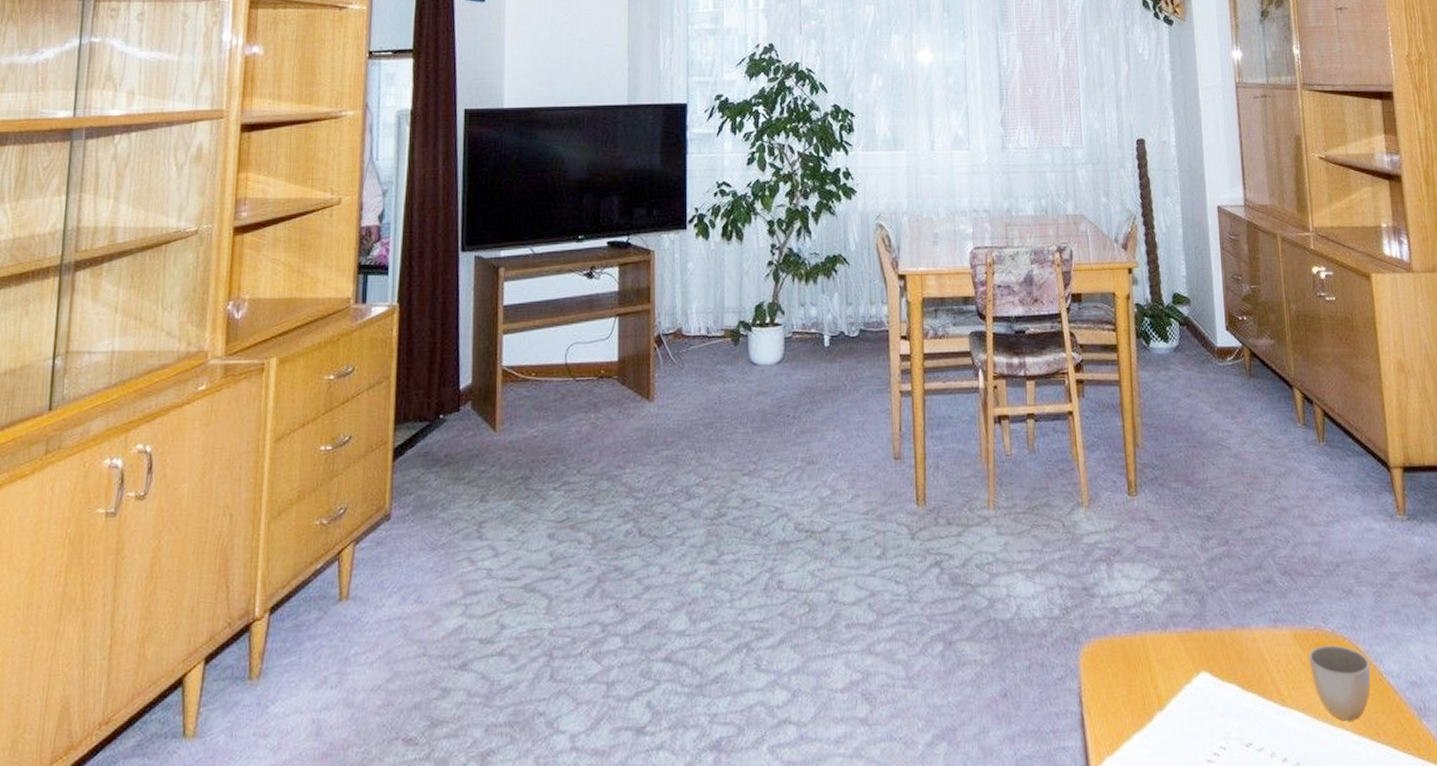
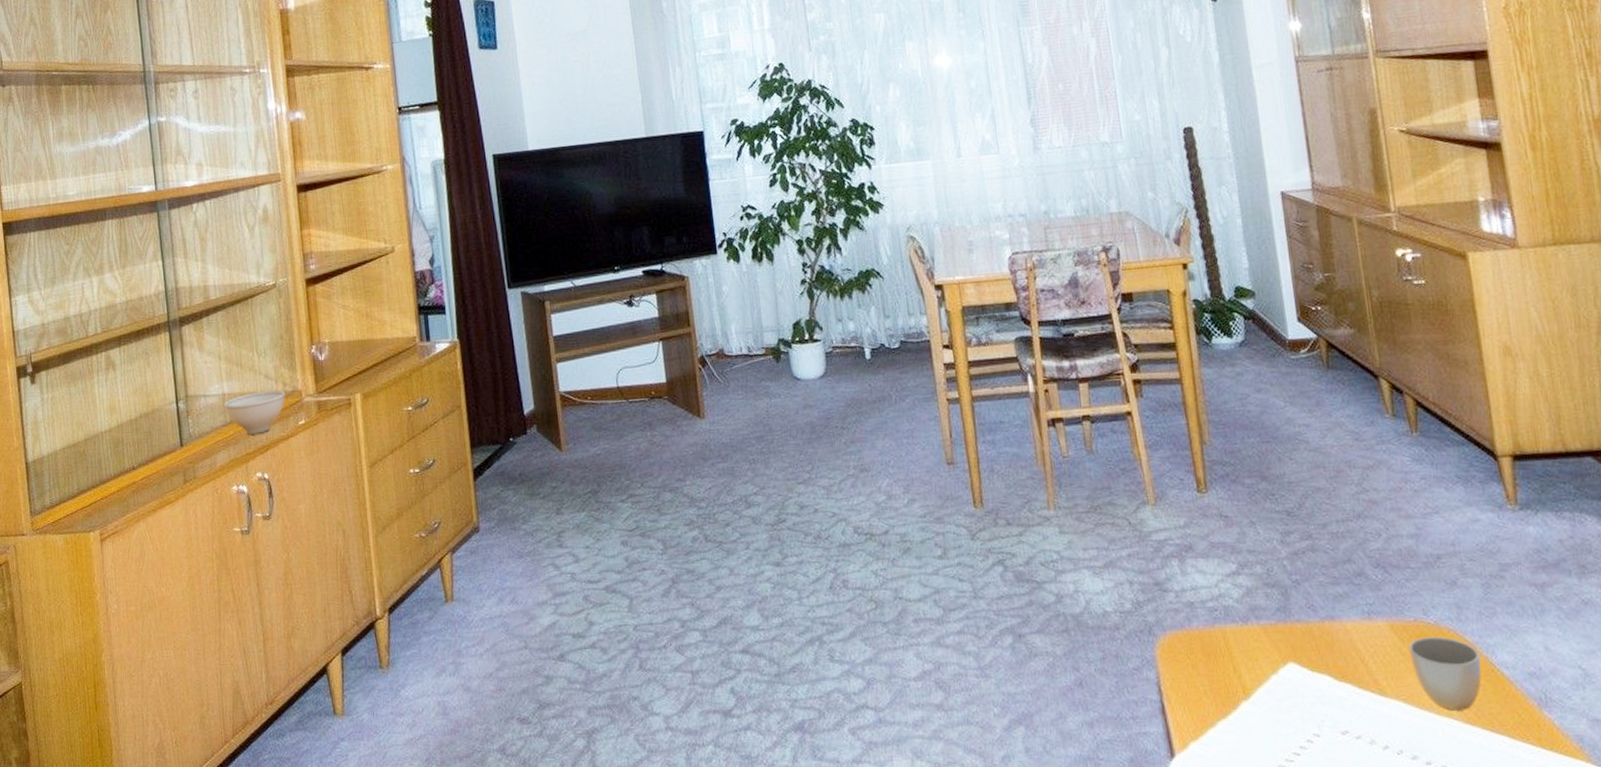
bowl: none [111,349,189,400] -> present [224,390,286,435]

